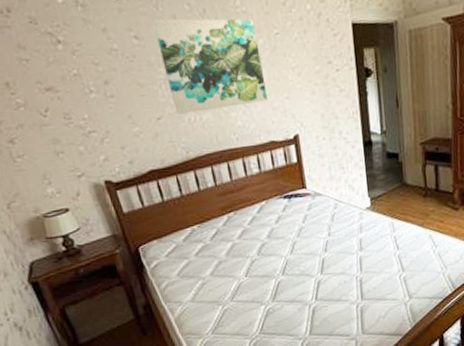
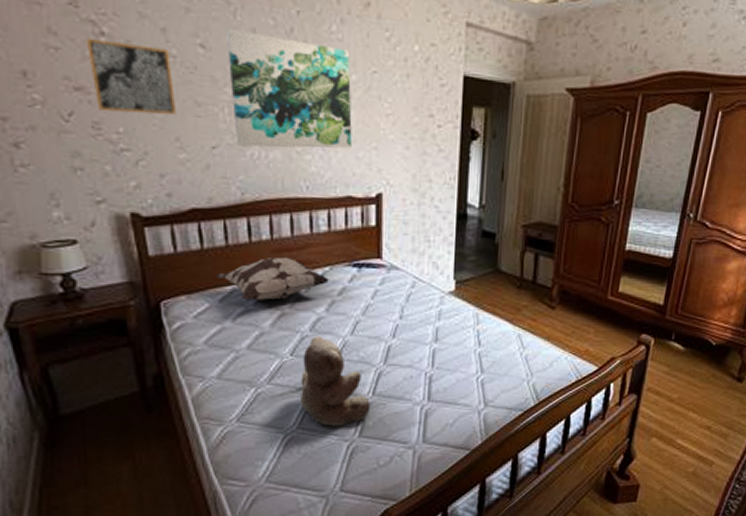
wall art: none [47,45,126,105] -> present [85,39,177,114]
decorative pillow: none [178,198,266,238] -> present [217,256,329,300]
teddy bear: none [255,258,316,329] -> present [299,336,371,426]

